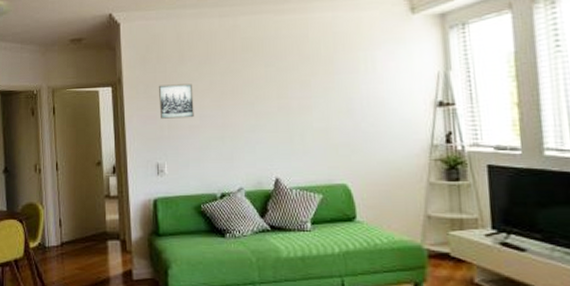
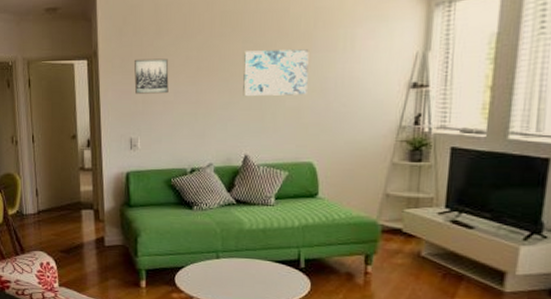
wall art: none [266,72,334,118] -> present [243,49,309,96]

